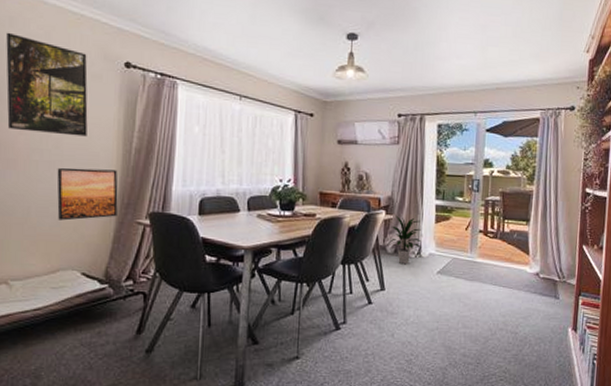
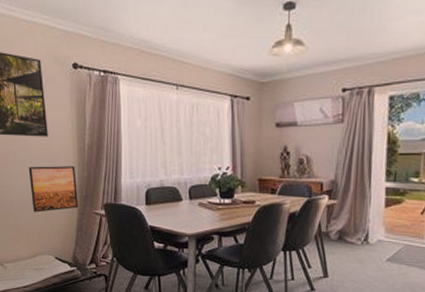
indoor plant: present [387,215,421,265] -> none [330,200,369,252]

